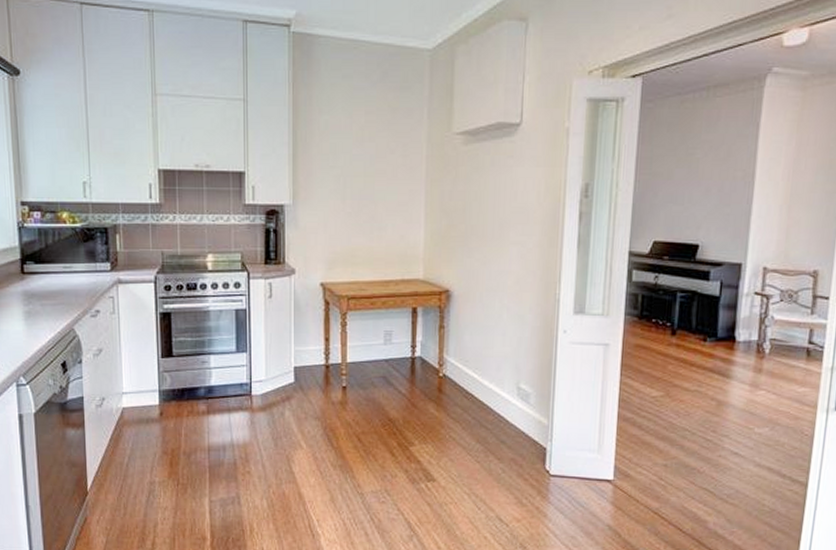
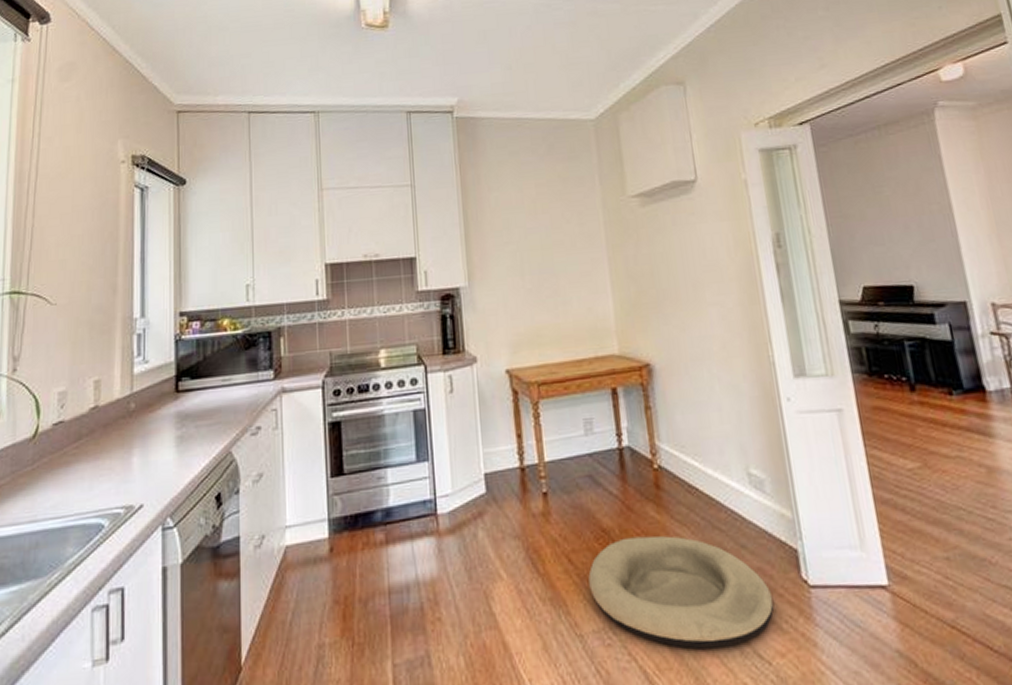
dog bed: none [373,427,519,512] -> present [588,535,774,650]

